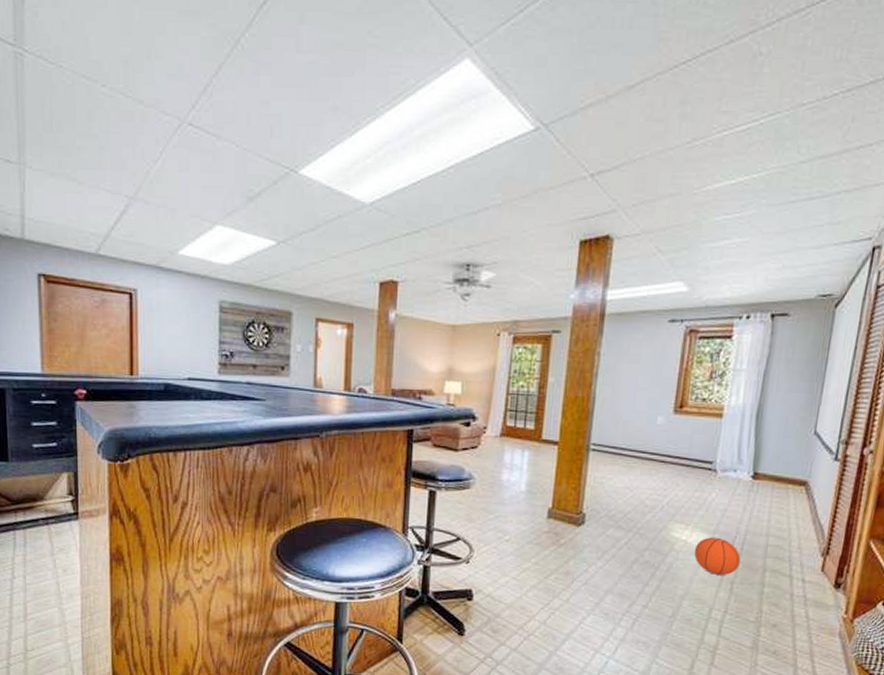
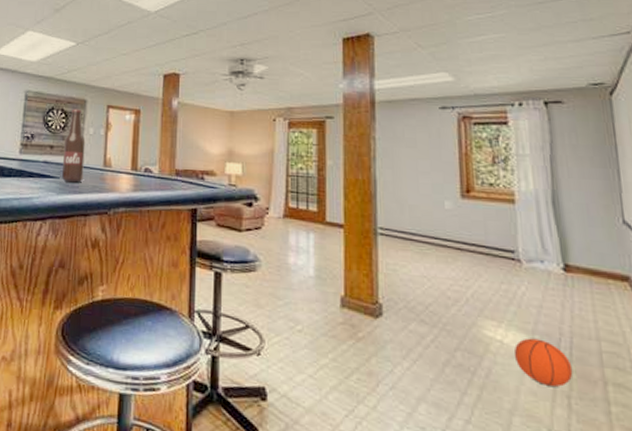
beer bottle: none [268,322,293,405] -> present [62,109,86,183]

